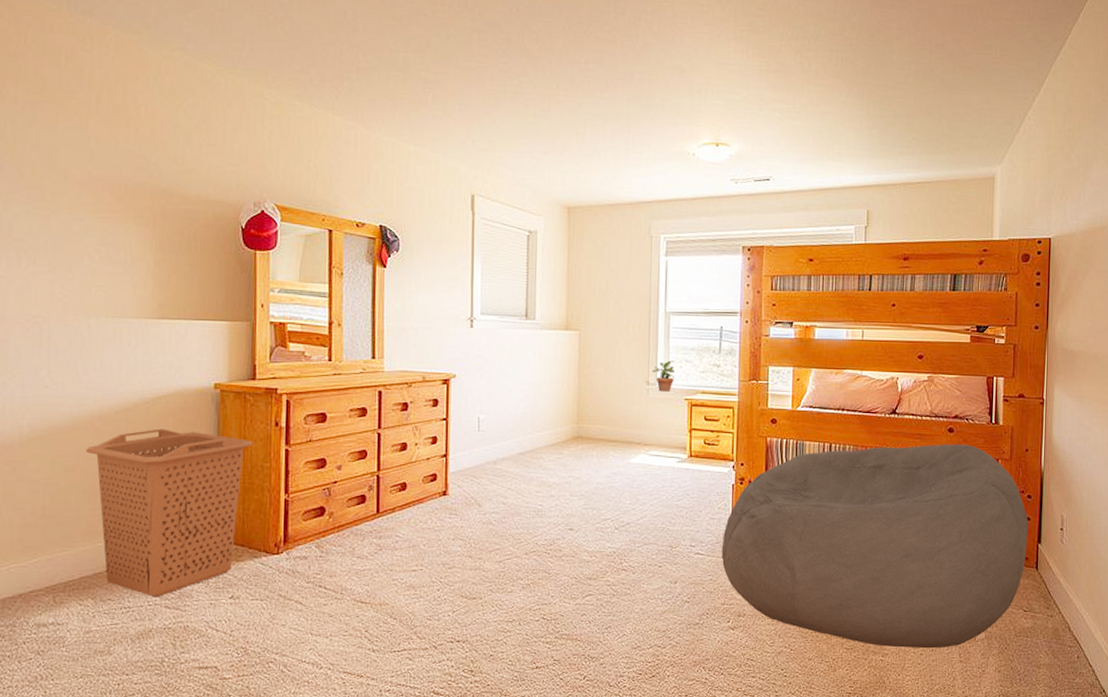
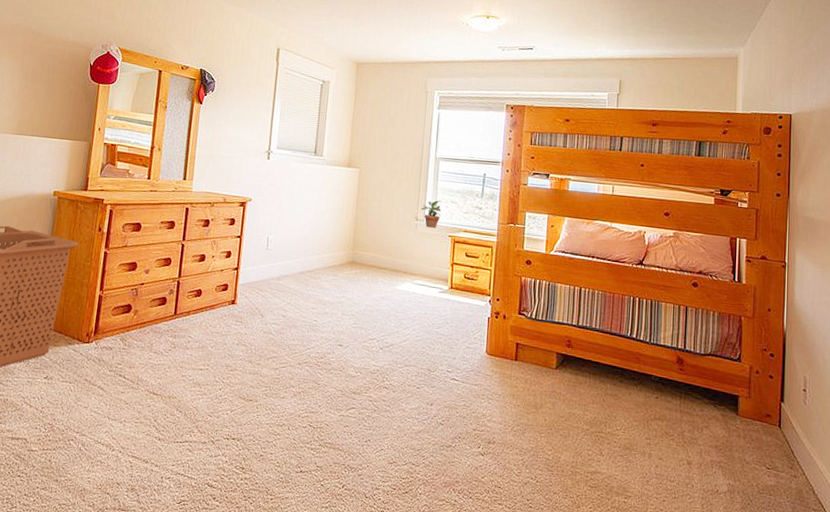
bean bag chair: present [721,444,1029,649] -> none [475,294,772,497]

